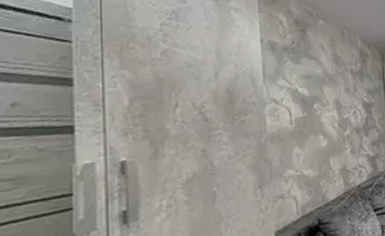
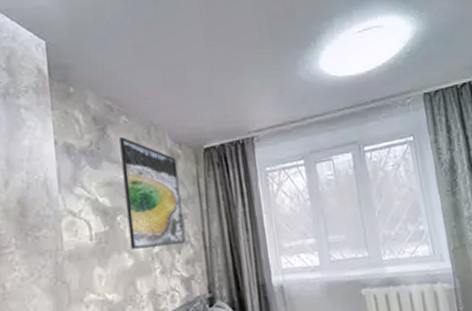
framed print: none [317,37,372,132] -> present [119,136,185,249]

